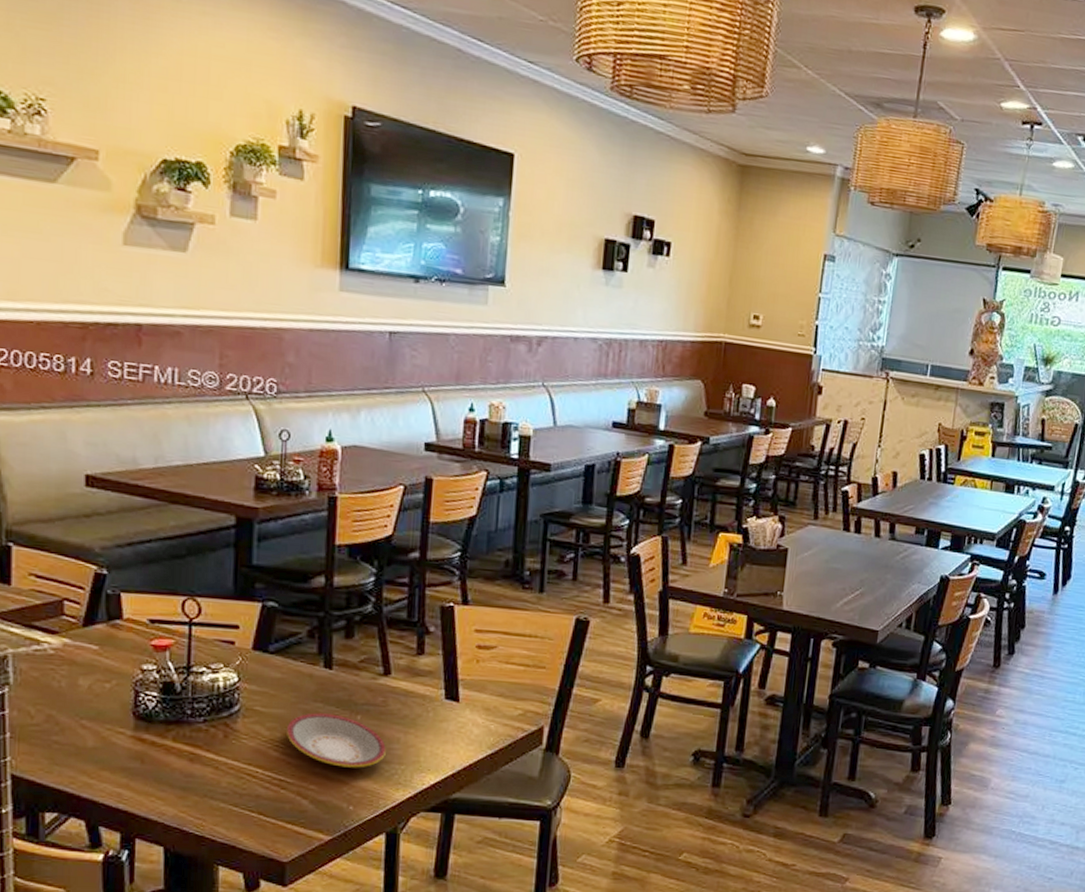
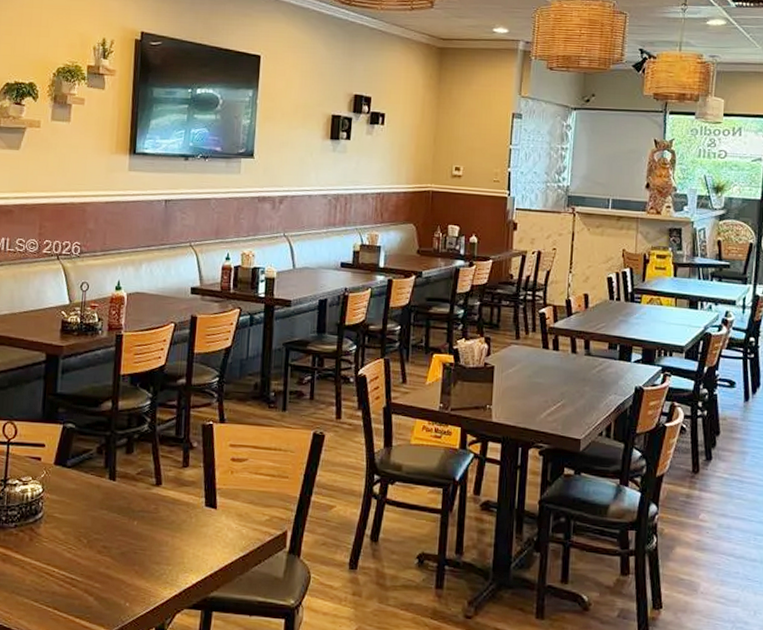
plate: present [287,713,386,768] -> none [78,519,157,569]

